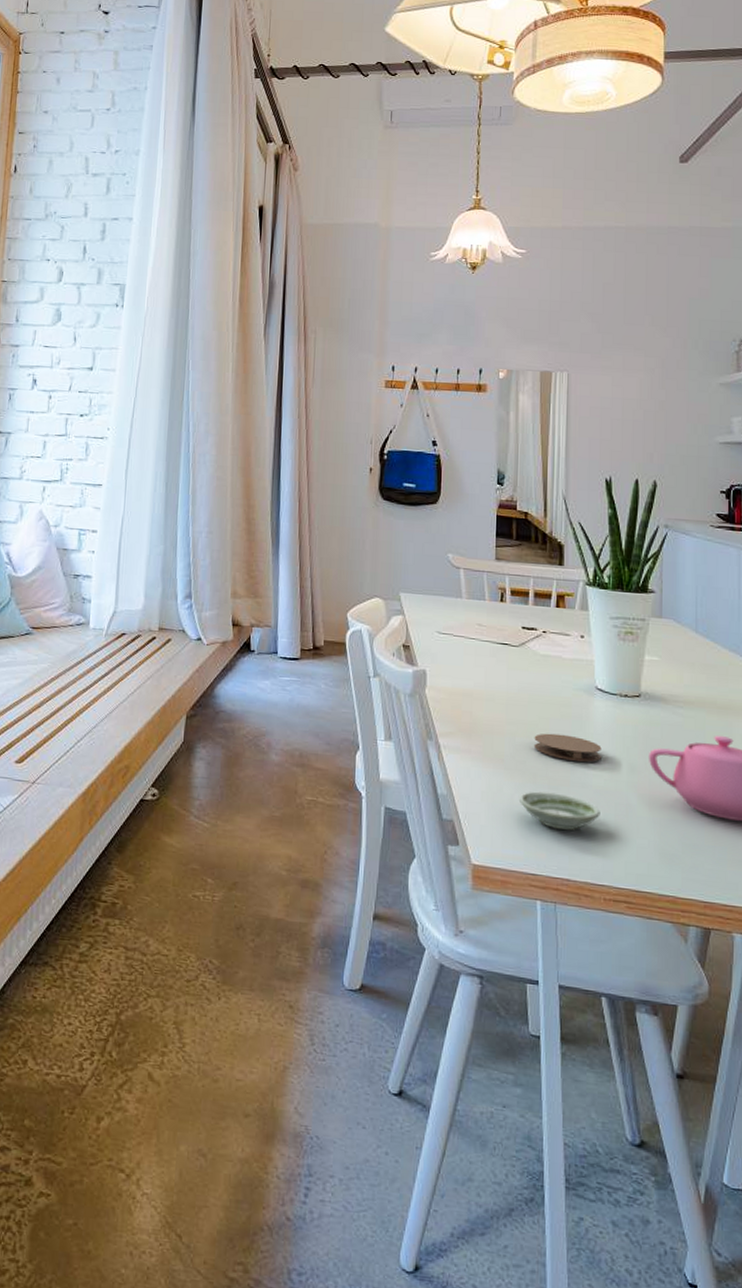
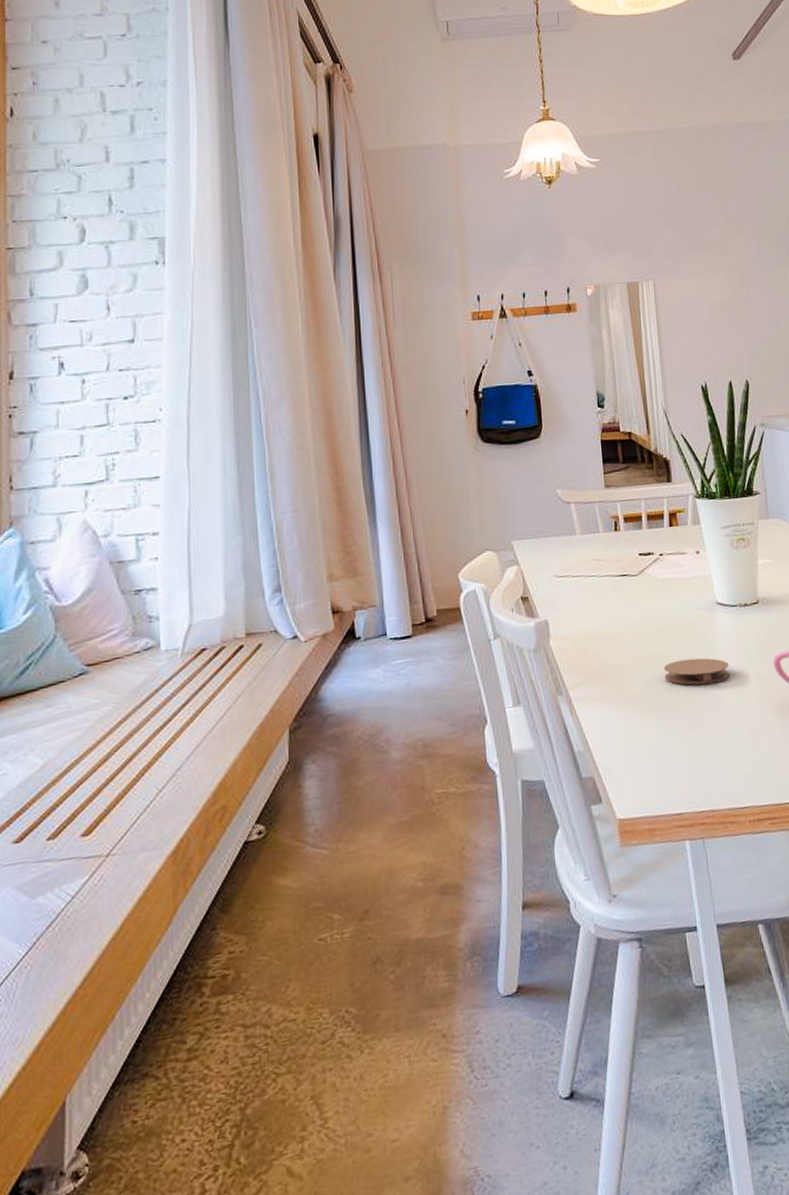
saucer: present [519,791,600,830] -> none [656,721,736,760]

